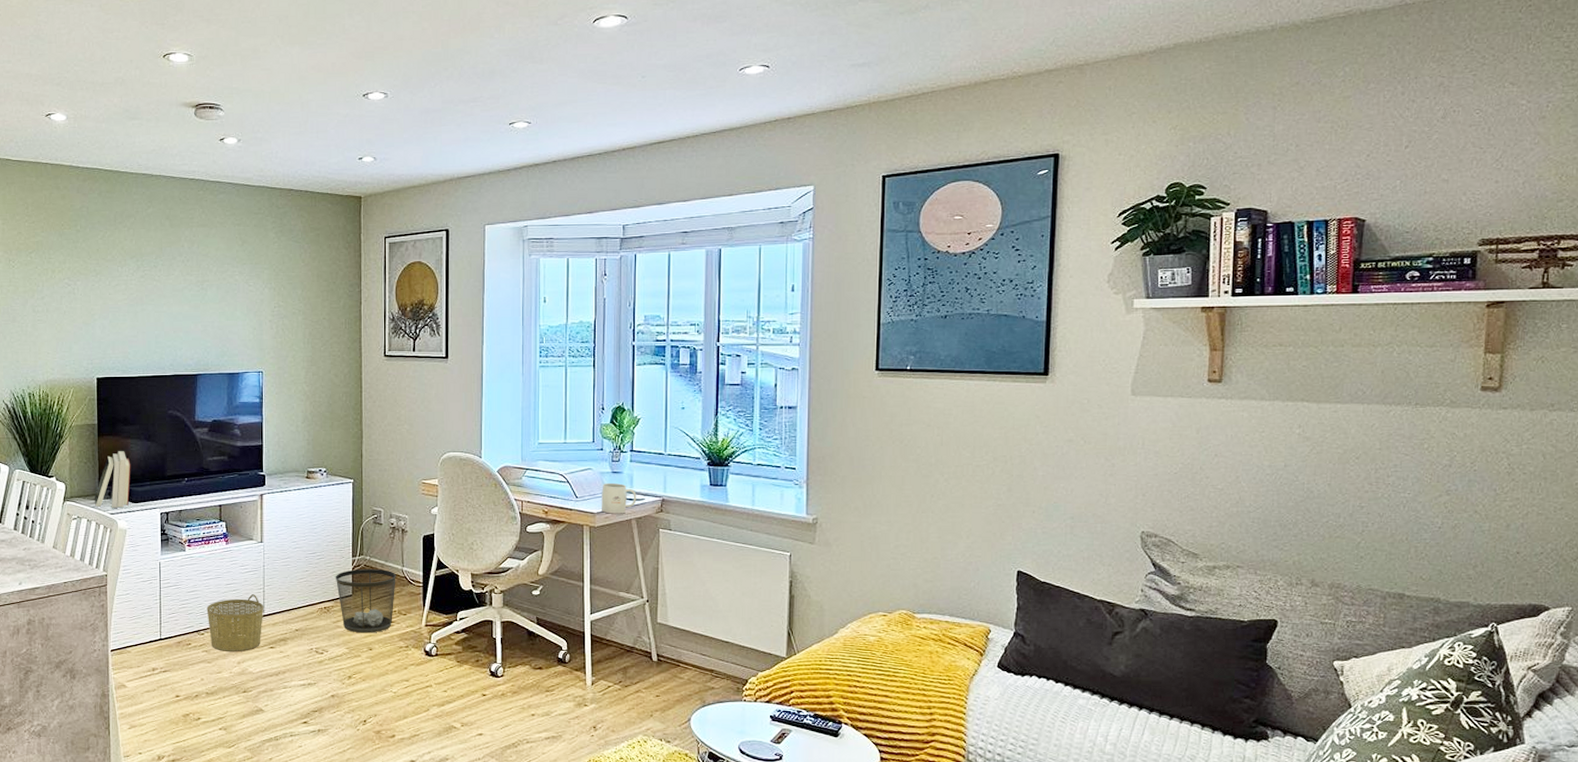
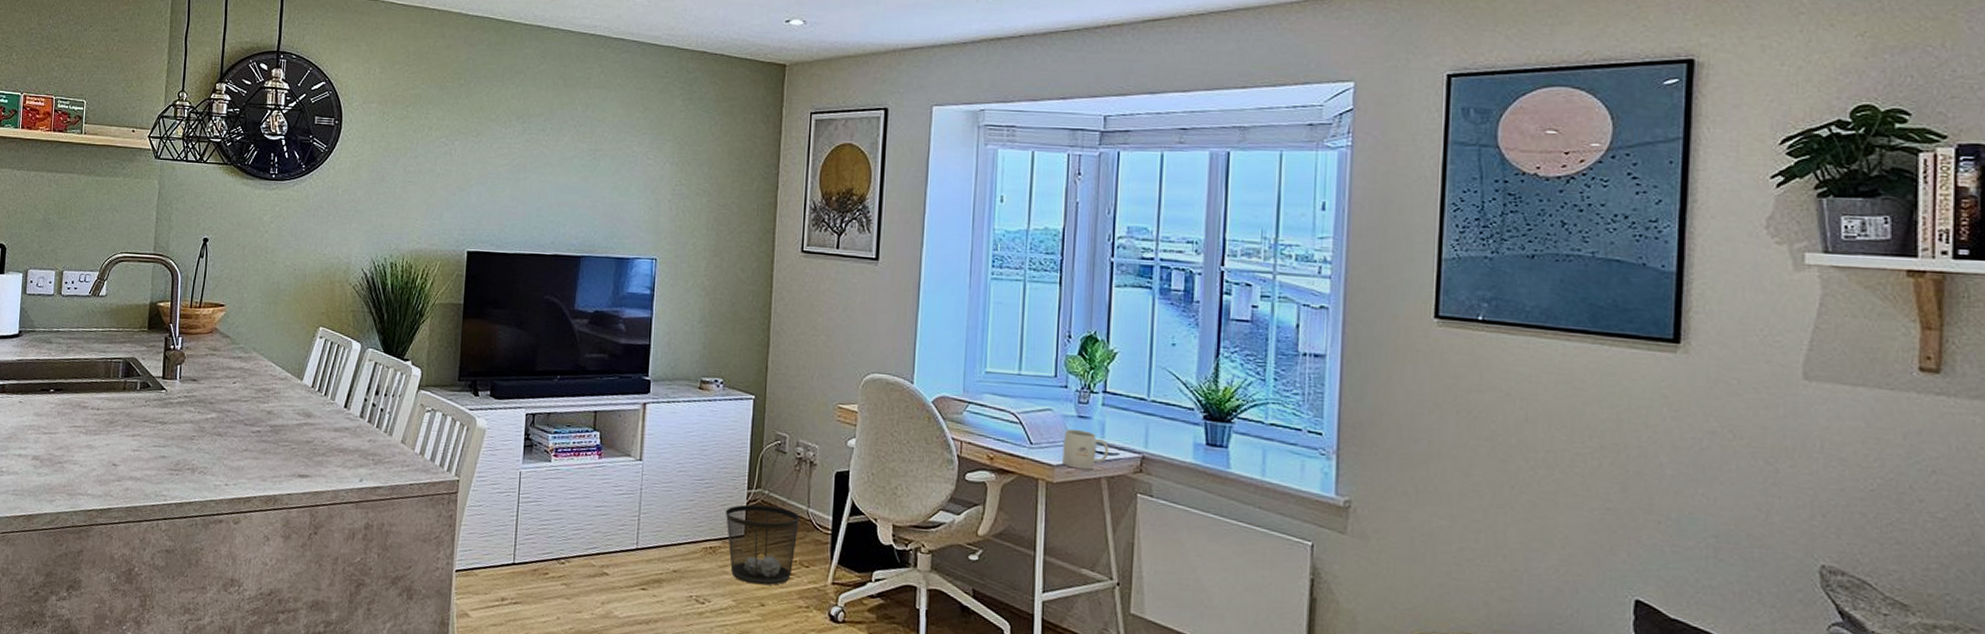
books: present [94,451,131,508] -> none [452,337,497,404]
basket: present [206,594,264,652] -> none [570,521,638,590]

